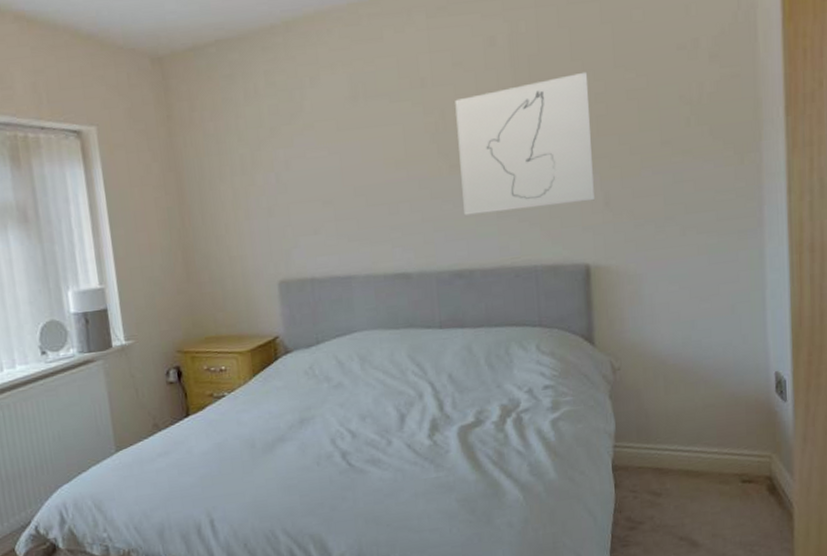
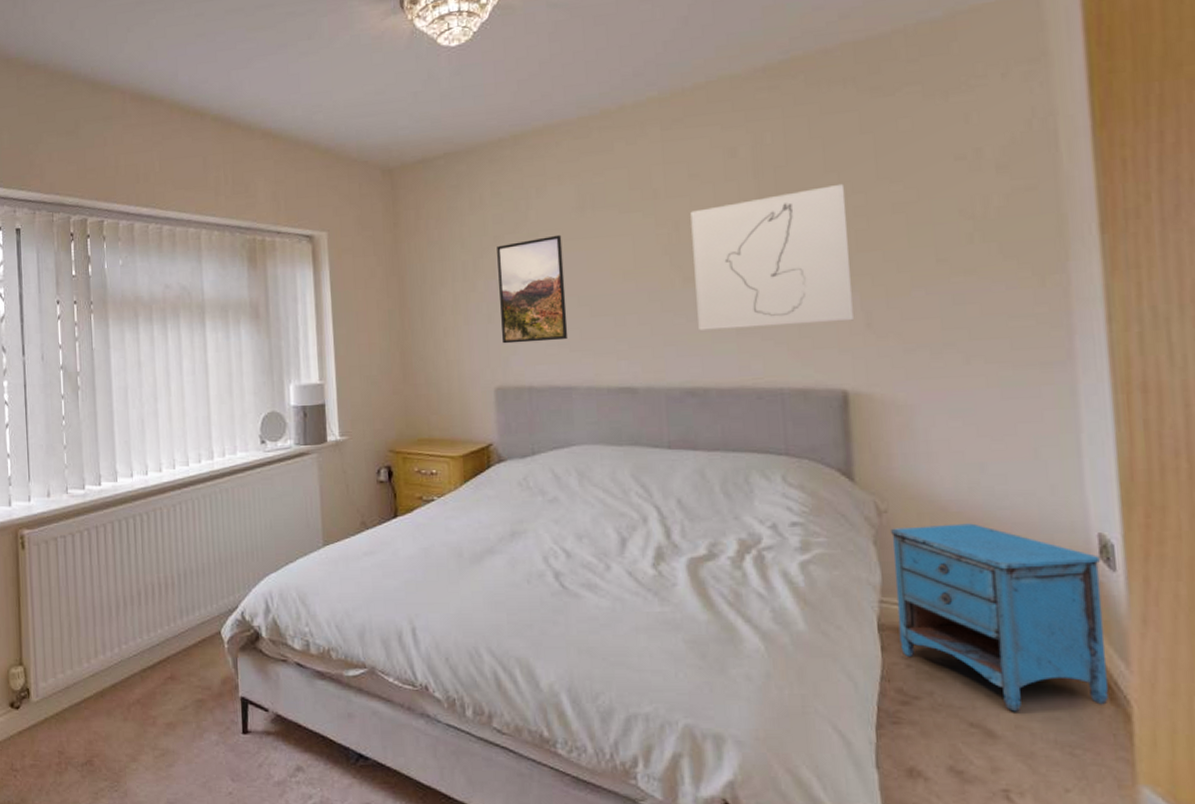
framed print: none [274,125,347,237] -> present [497,234,569,344]
nightstand: none [623,372,778,524] -> present [891,523,1108,712]

